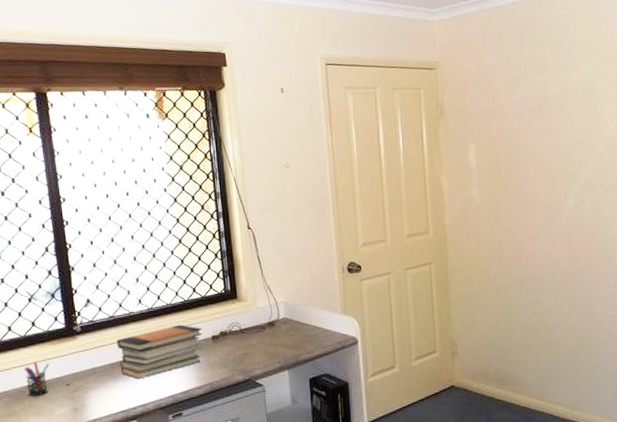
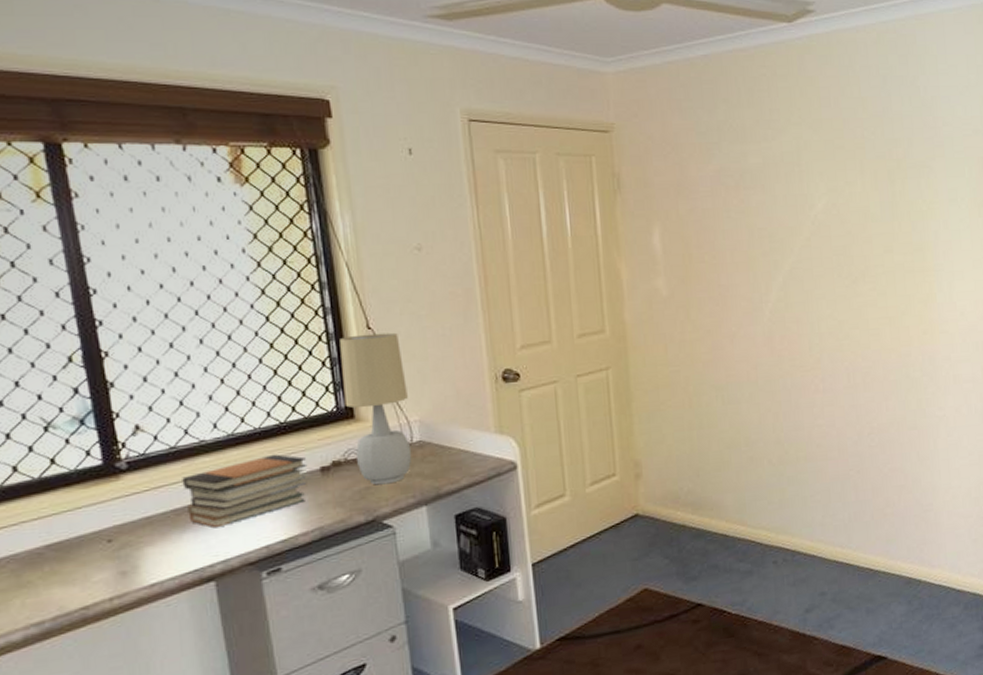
pen holder: present [24,361,50,396] -> none [39,511,81,559]
table lamp: none [228,232,279,352] -> present [340,332,412,485]

